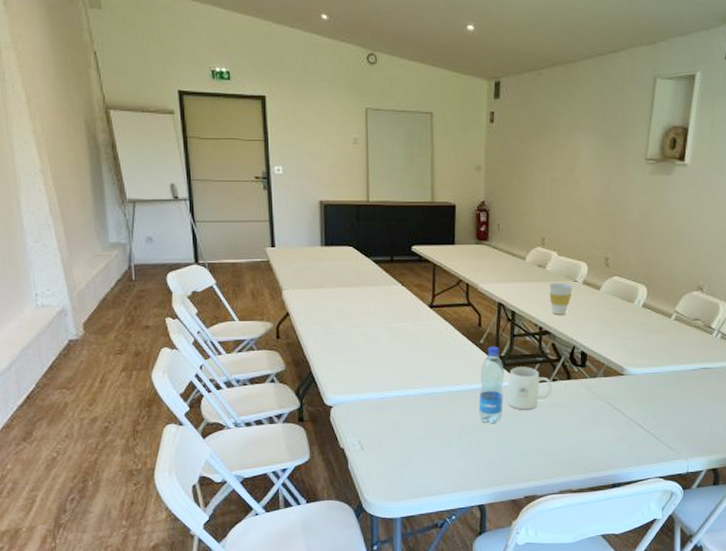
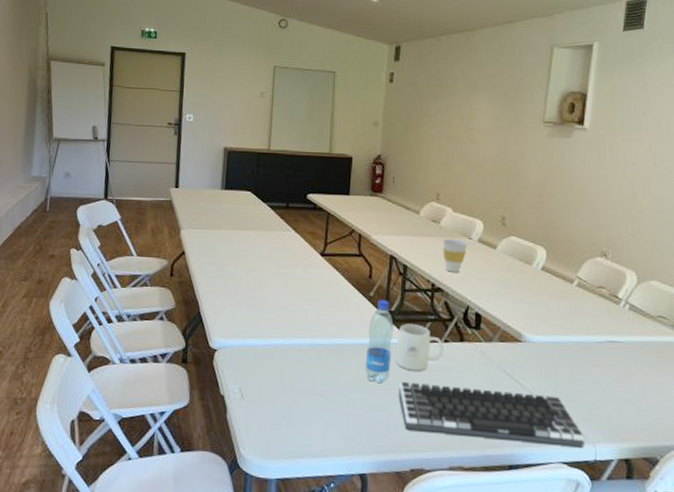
computer keyboard: none [511,420,678,463] -> present [398,381,584,448]

